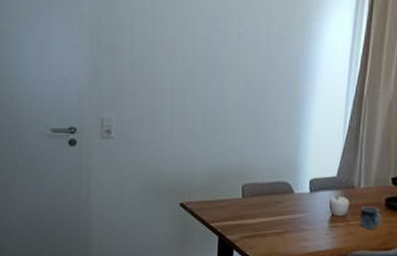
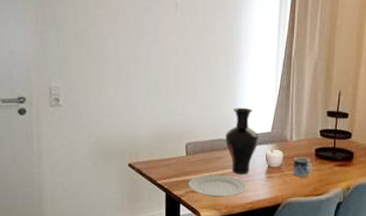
plate: none [243,220,308,246] -> present [188,174,247,198]
vase: none [286,148,323,222] -> present [225,107,259,175]

